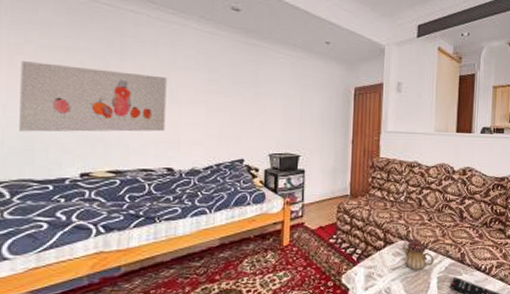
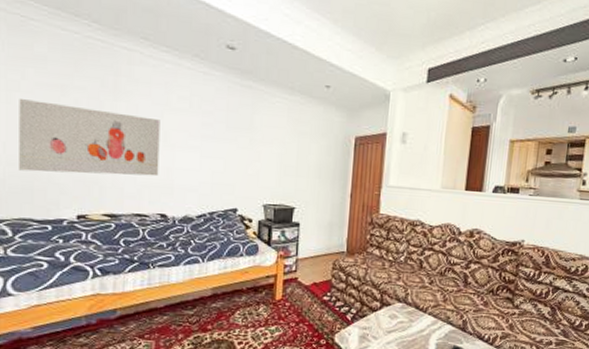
teapot: present [402,240,434,271] -> none [399,303,433,336]

